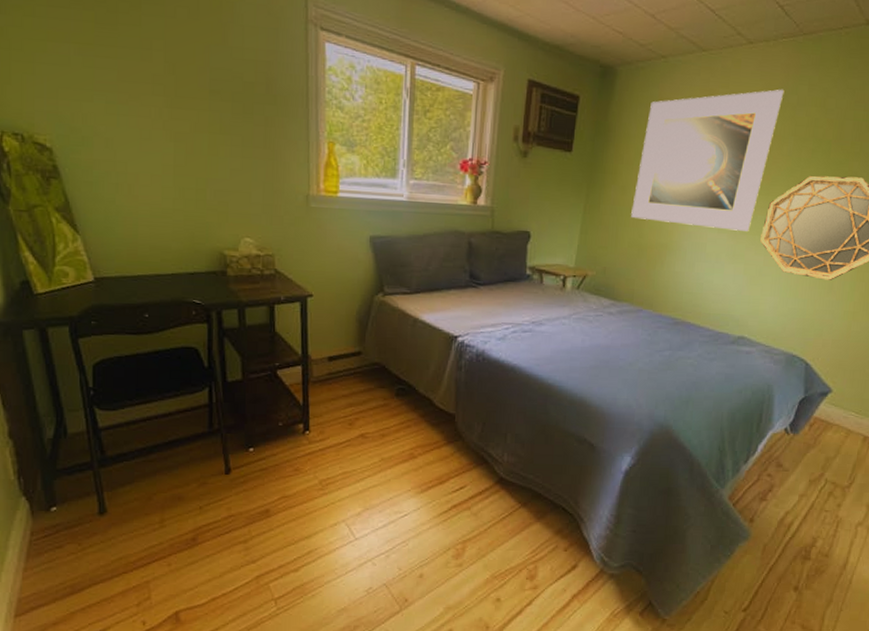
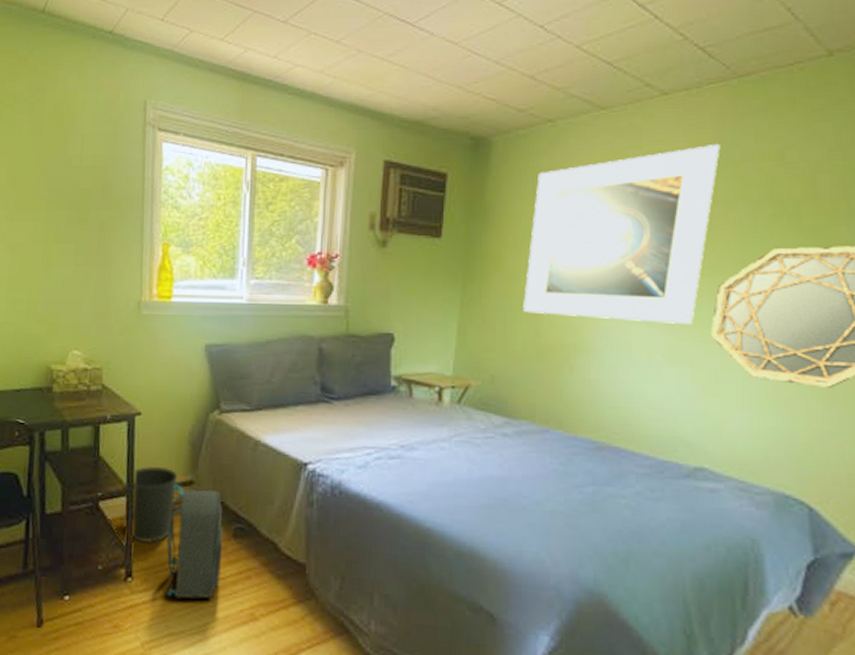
wastebasket: none [300,340,348,404] -> present [125,466,178,544]
backpack: none [339,355,388,446] -> present [166,484,224,599]

